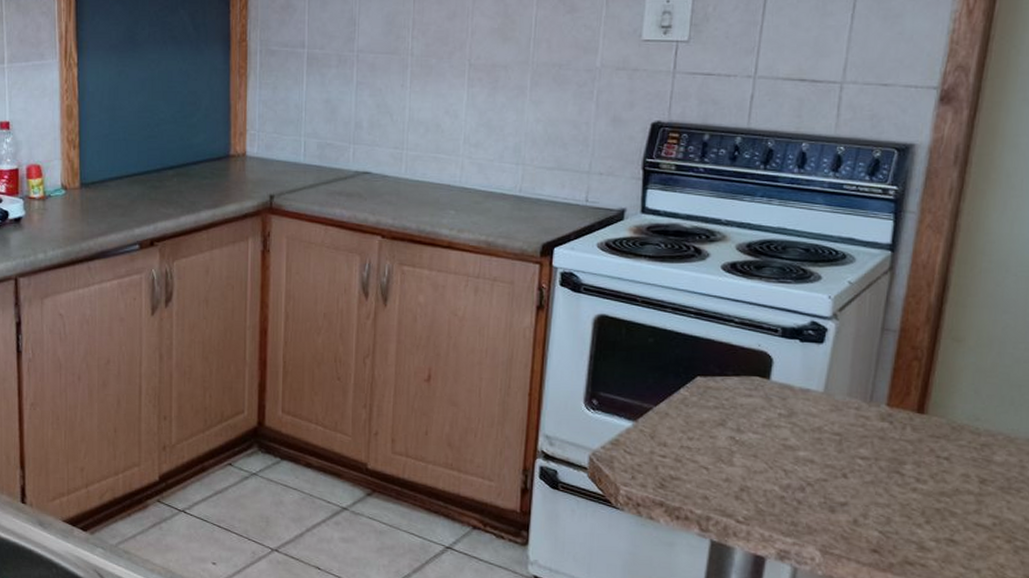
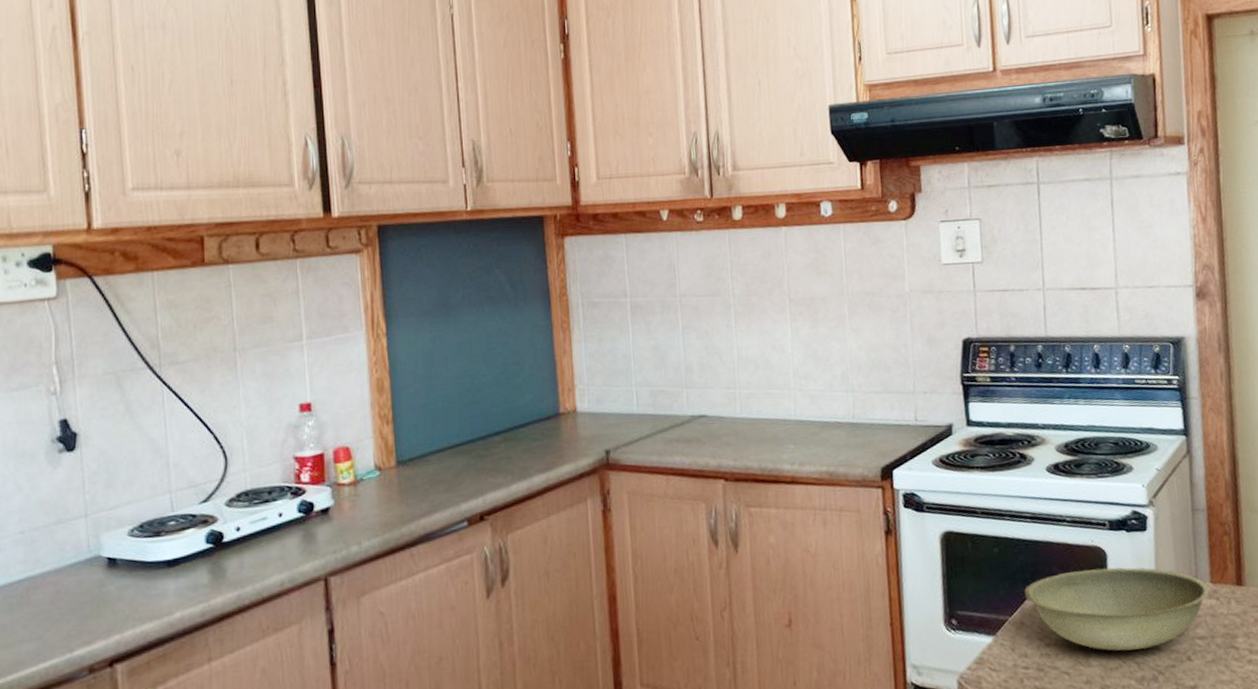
bowl: none [675,372,884,460] -> present [1024,567,1210,651]

